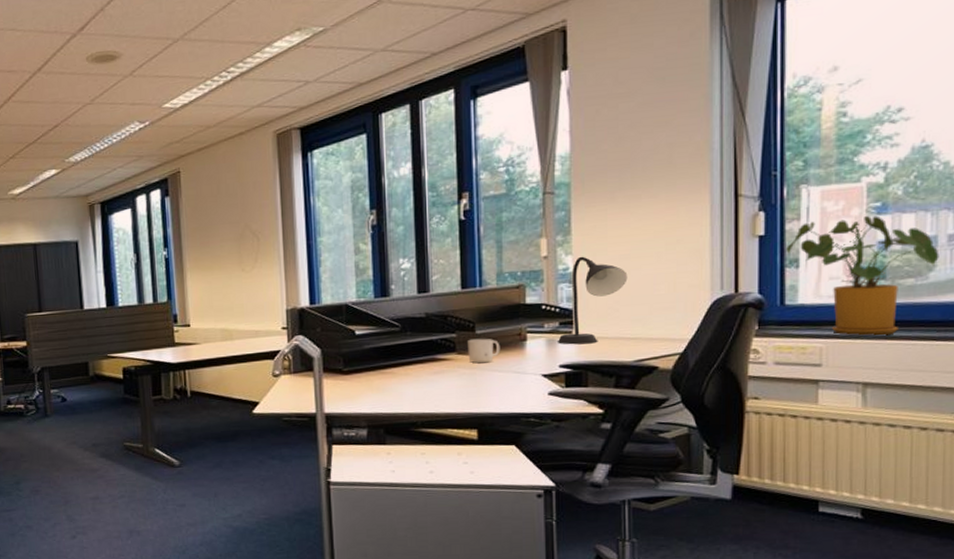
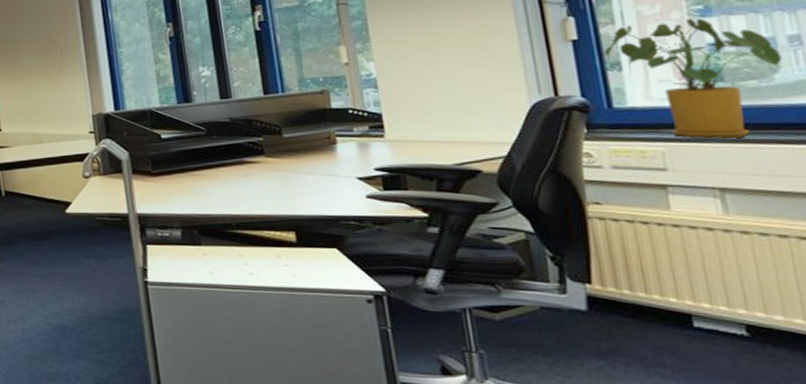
mug: present [466,338,501,363] -> none [274,141,311,166]
desk lamp: present [558,256,628,345] -> none [370,62,436,149]

